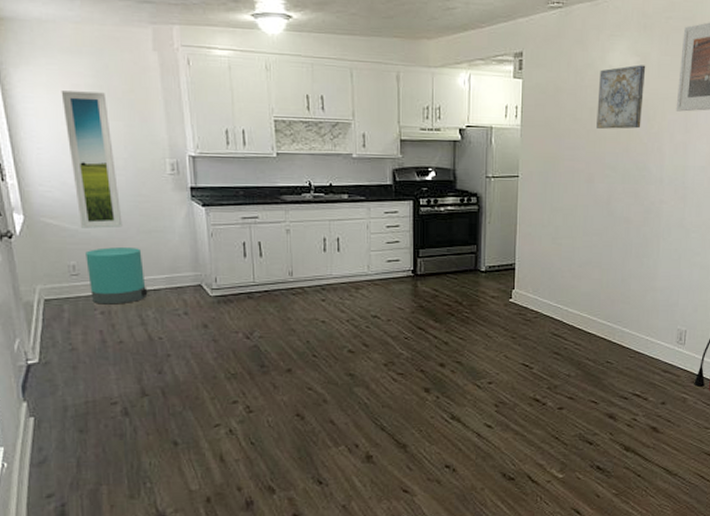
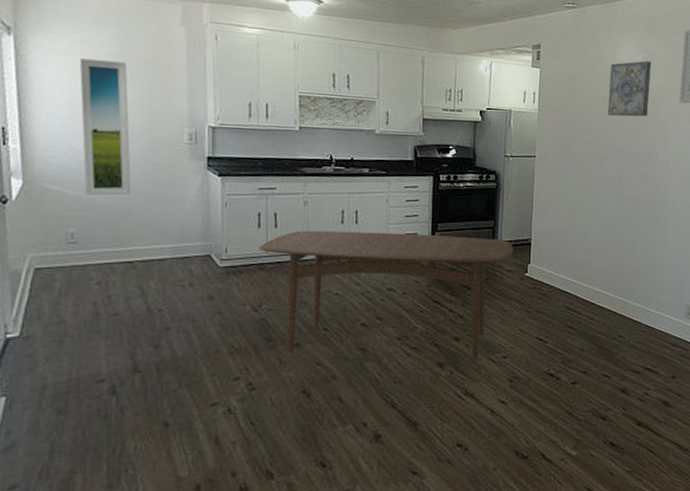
trash can: present [85,247,148,305] -> none [86,215,152,275]
dining table: none [246,259,497,386] -> present [258,230,513,360]

